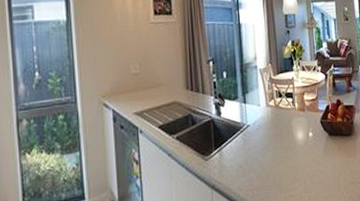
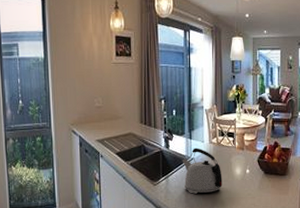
kettle: none [237,112,284,166] -> present [182,148,222,194]

